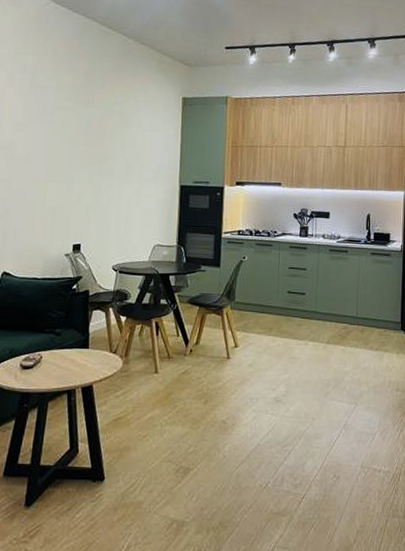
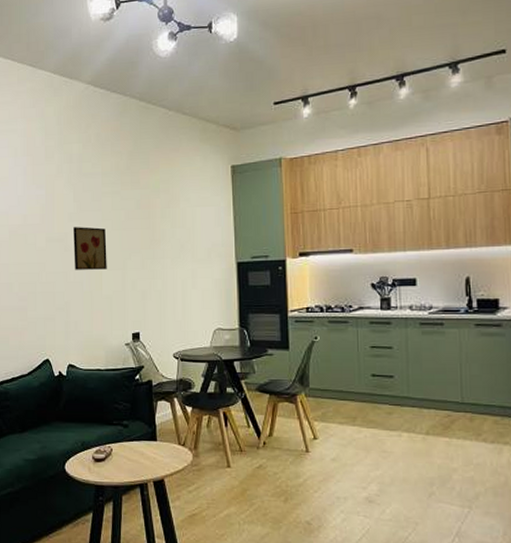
wall art: none [18,136,55,181] -> present [73,227,107,270]

